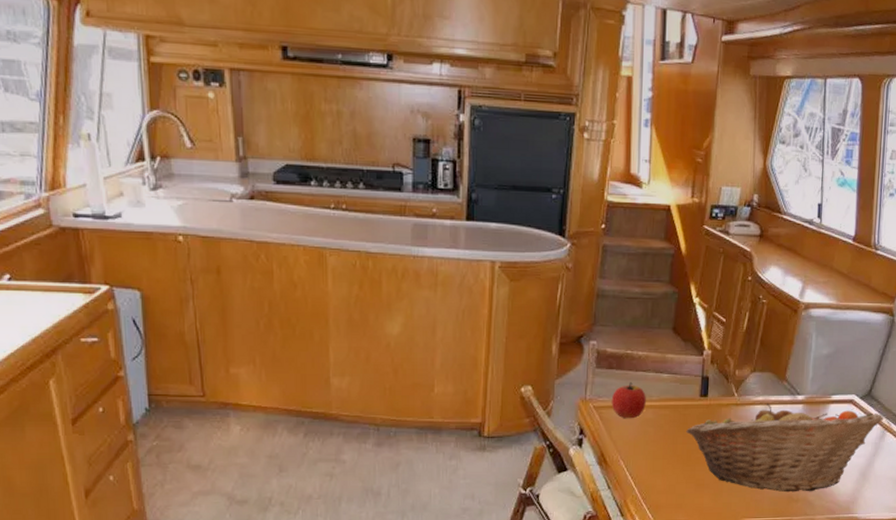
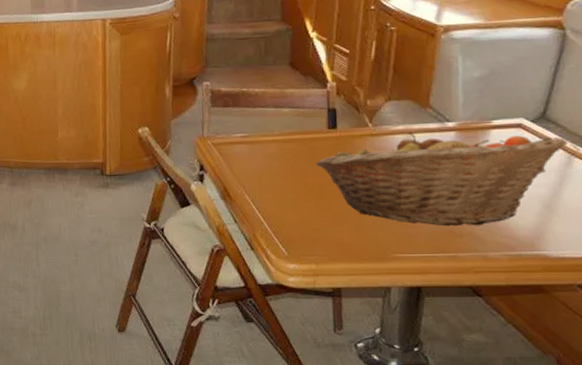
apple: present [611,382,646,419] -> none [230,118,268,154]

